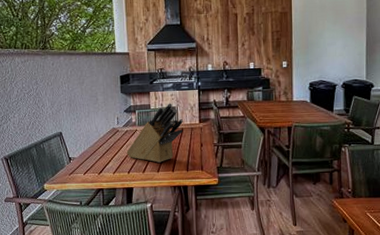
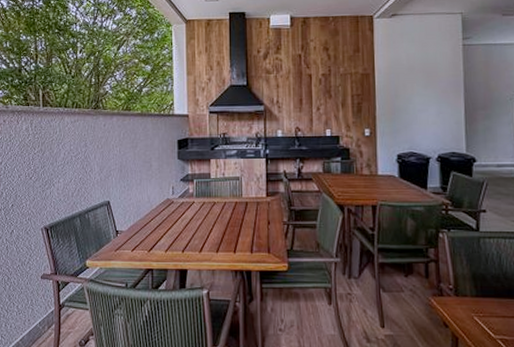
knife block: present [126,103,184,163] -> none [181,173,249,241]

